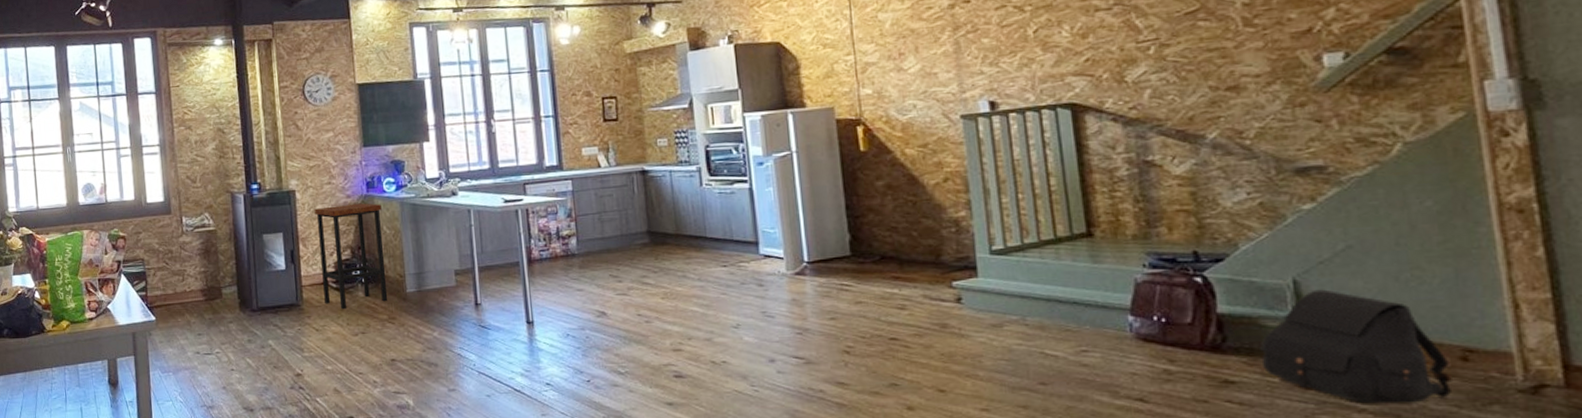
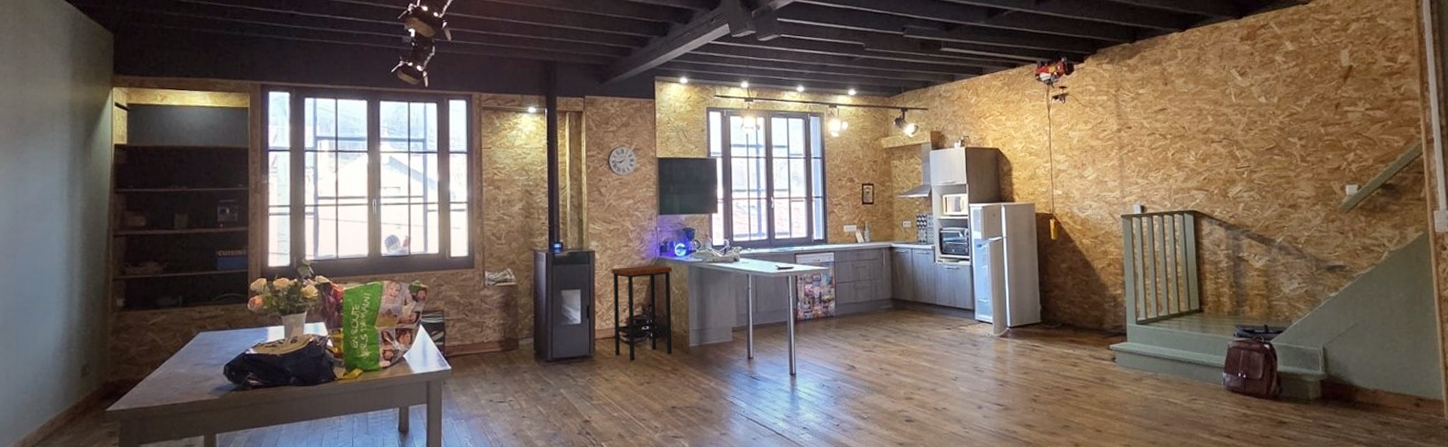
satchel: present [1260,289,1452,404] -> none [1302,354,1410,437]

